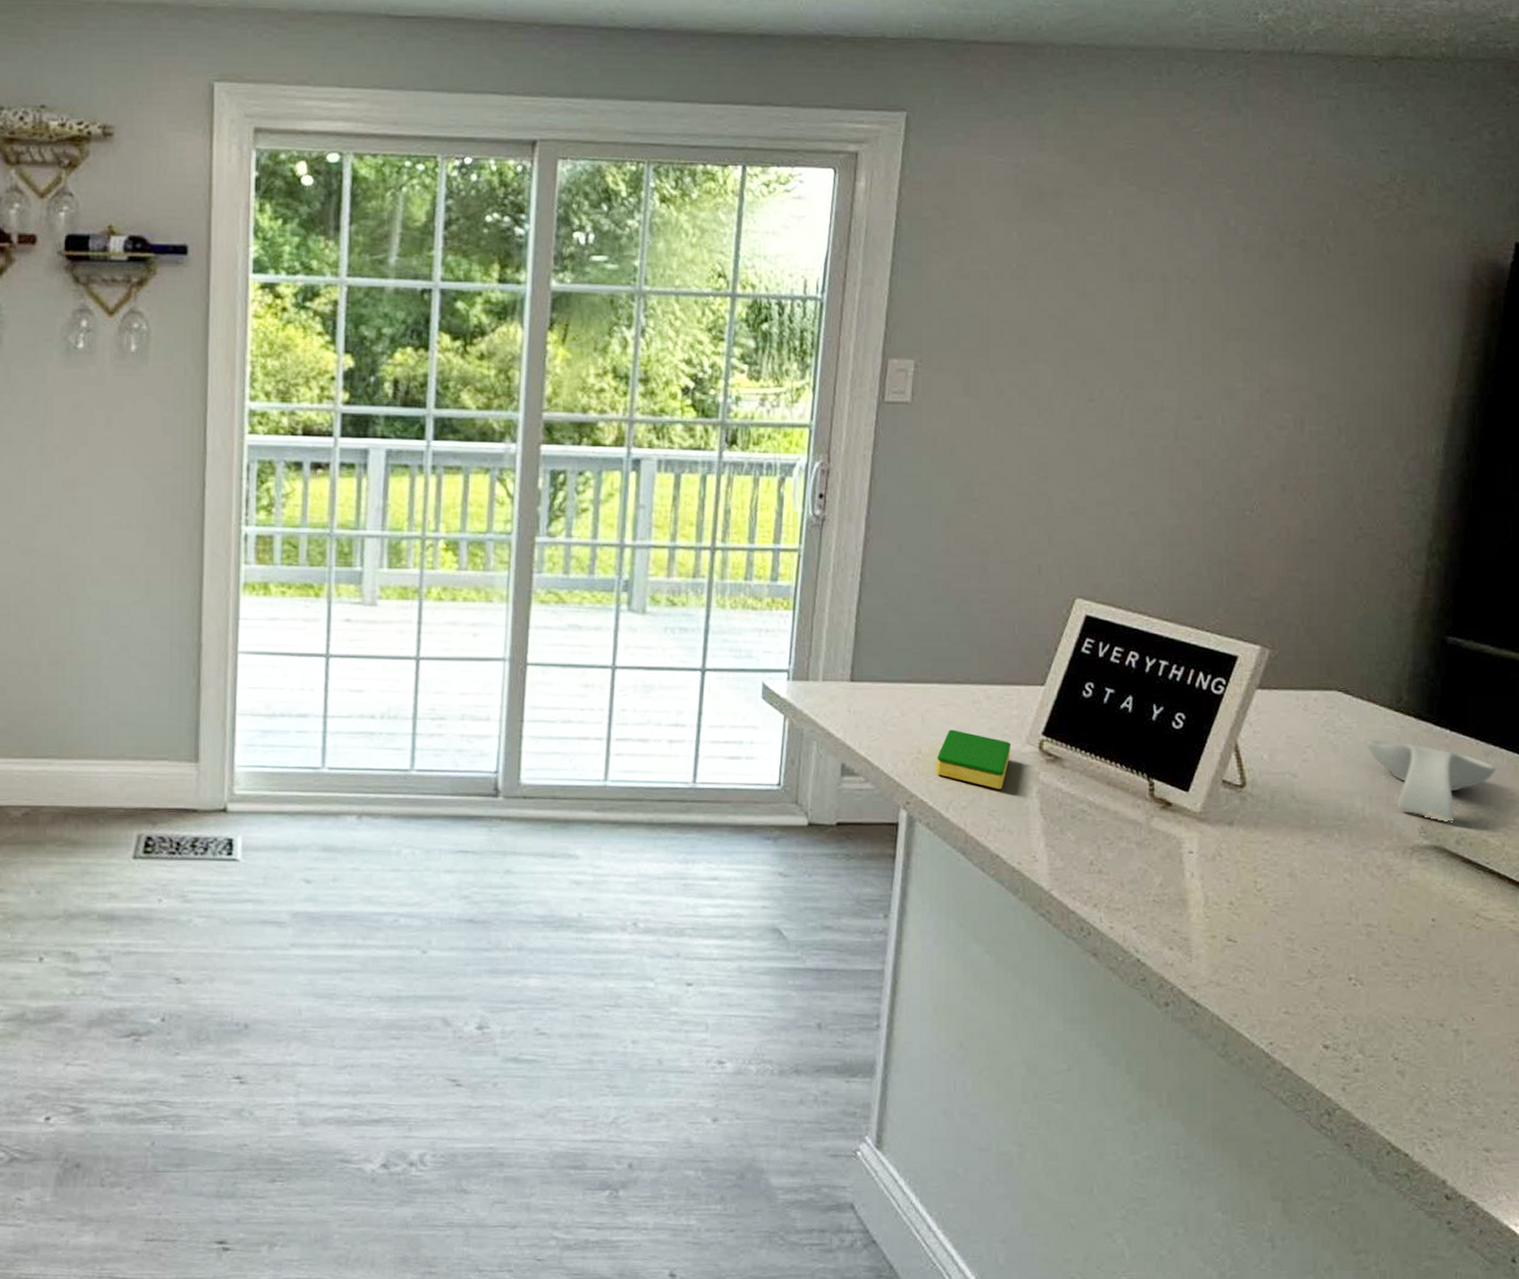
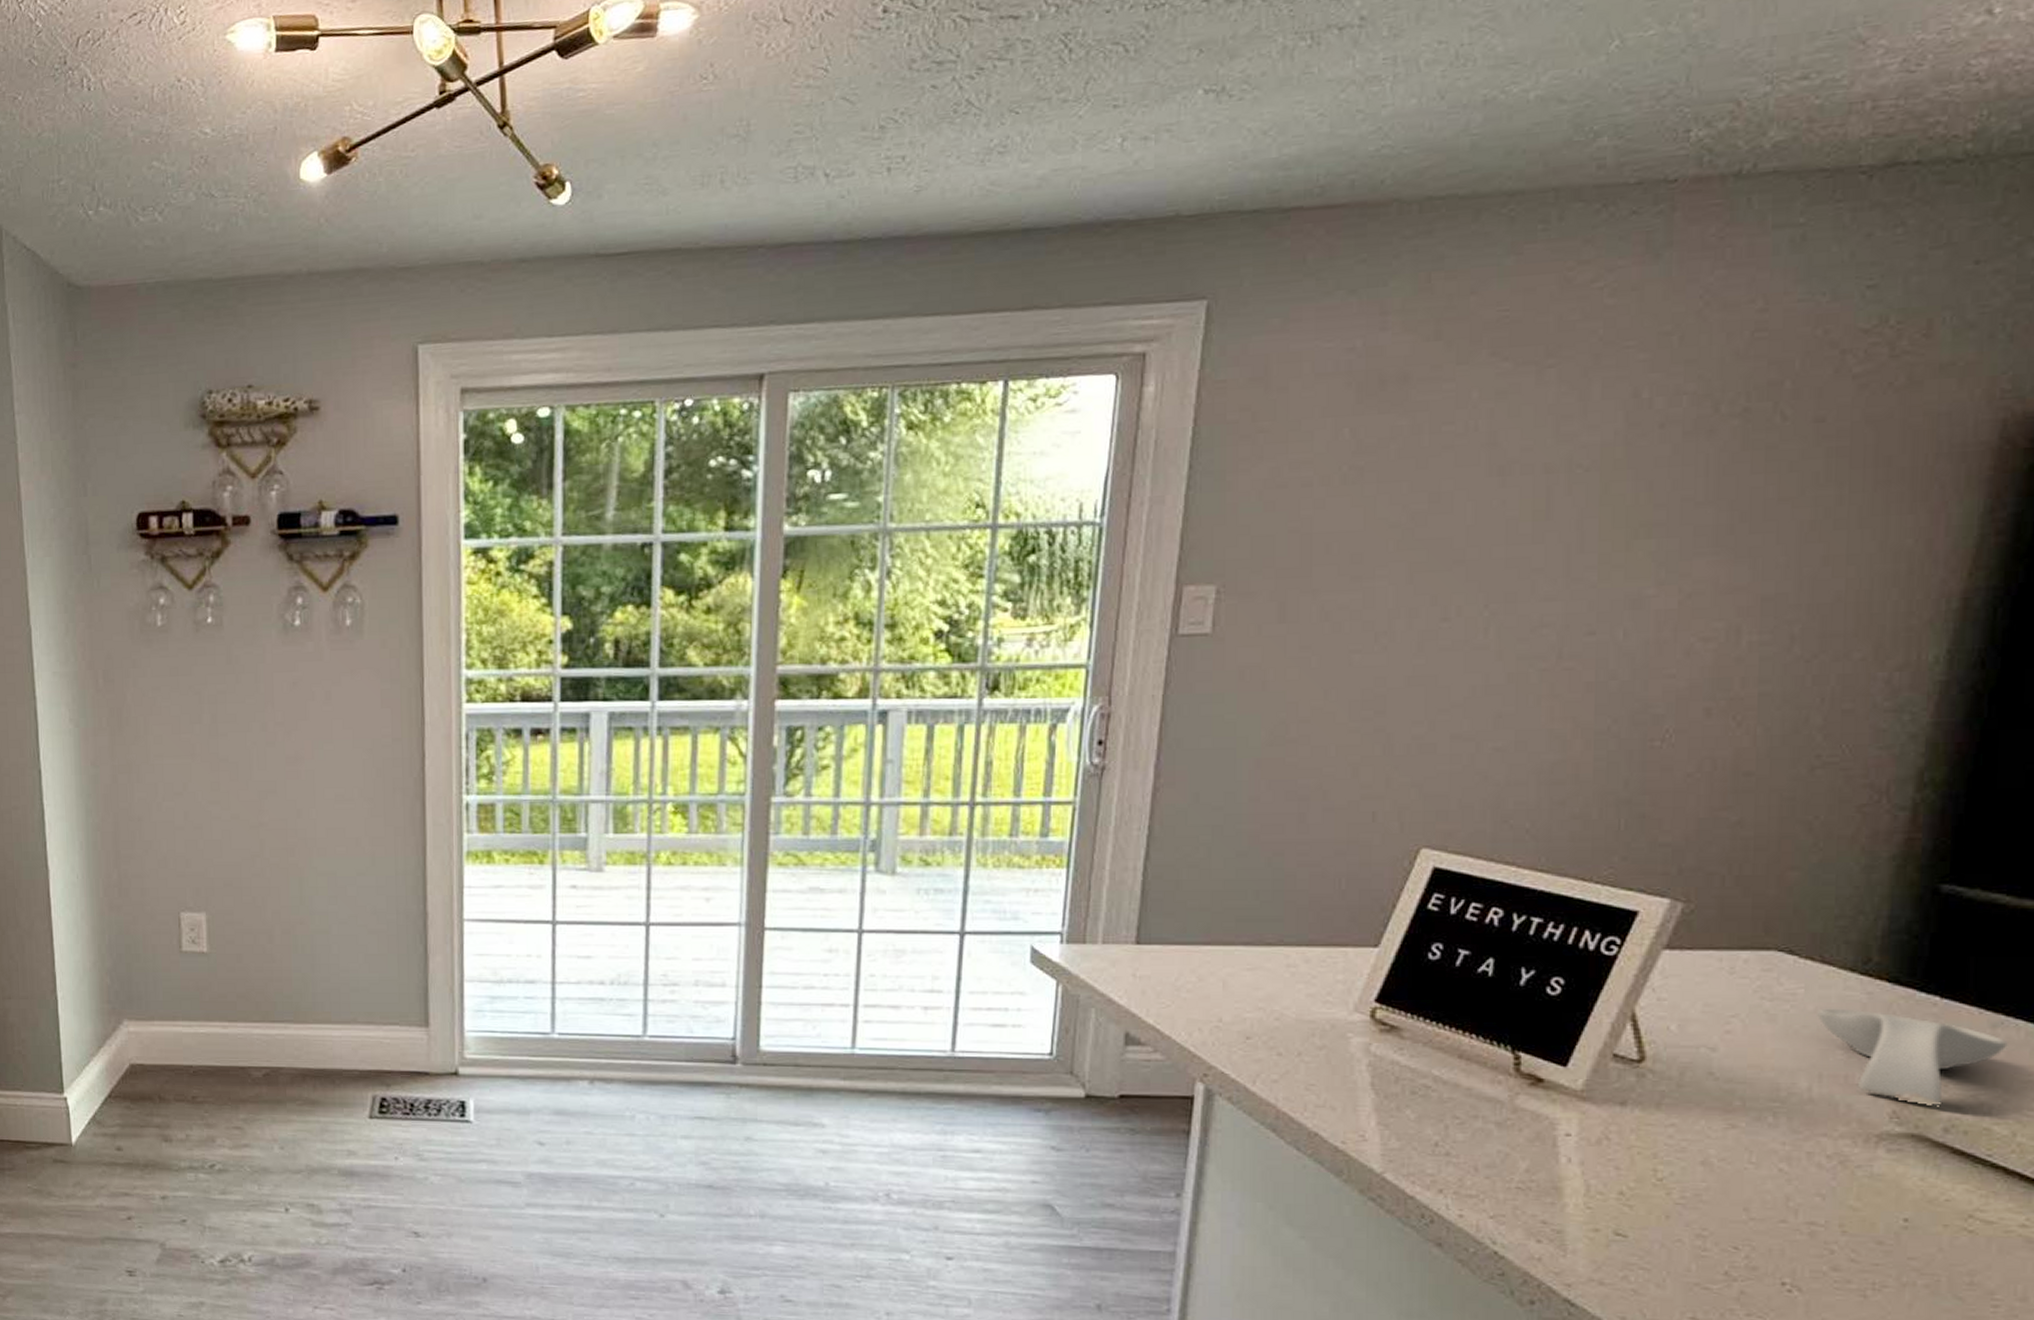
dish sponge: present [936,729,1011,789] -> none [1240,996,1335,1062]

